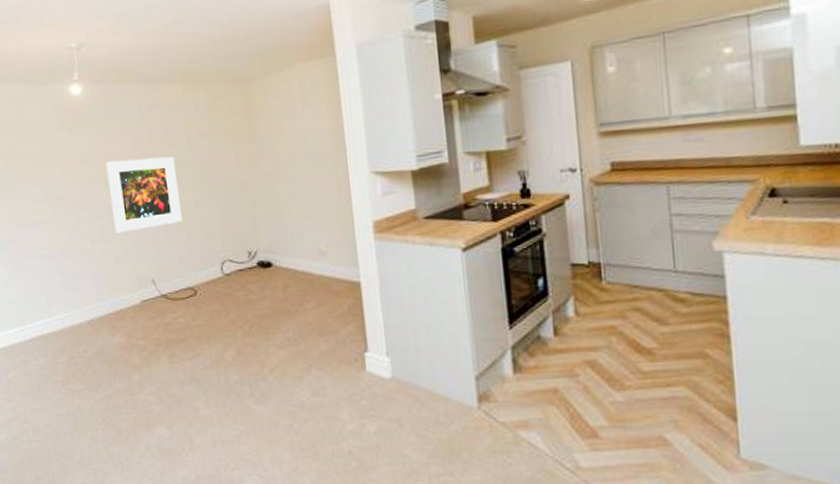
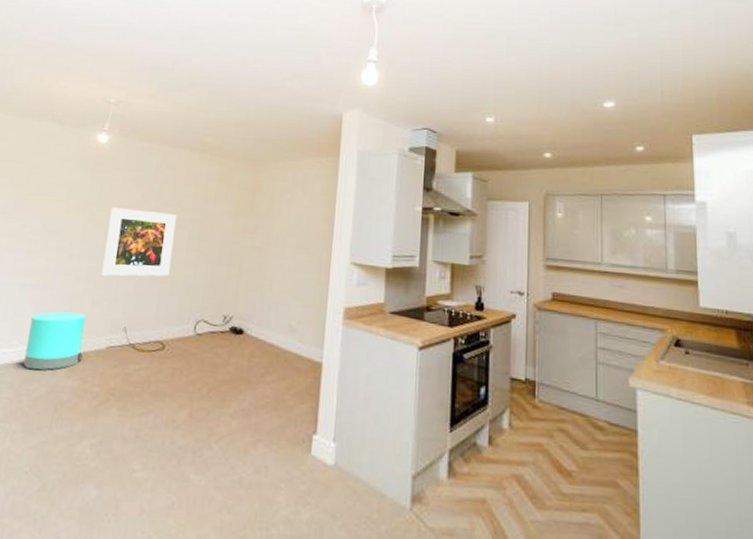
trash can: none [62,274,121,334] -> present [23,312,86,370]

